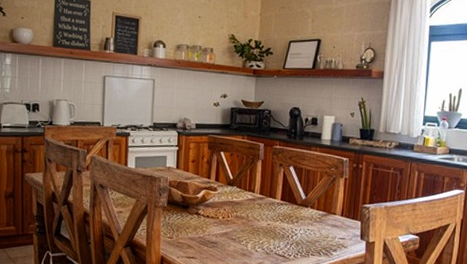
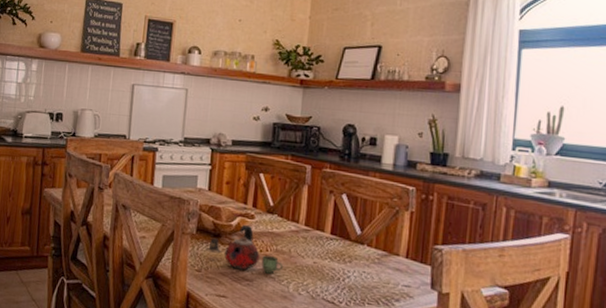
kettle: none [176,196,243,236] -> present [205,224,284,274]

